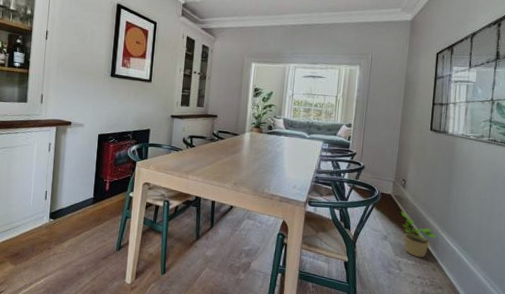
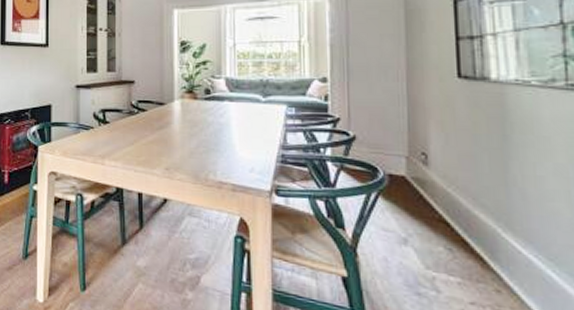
potted plant: present [401,211,438,258] -> none [426,200,496,273]

